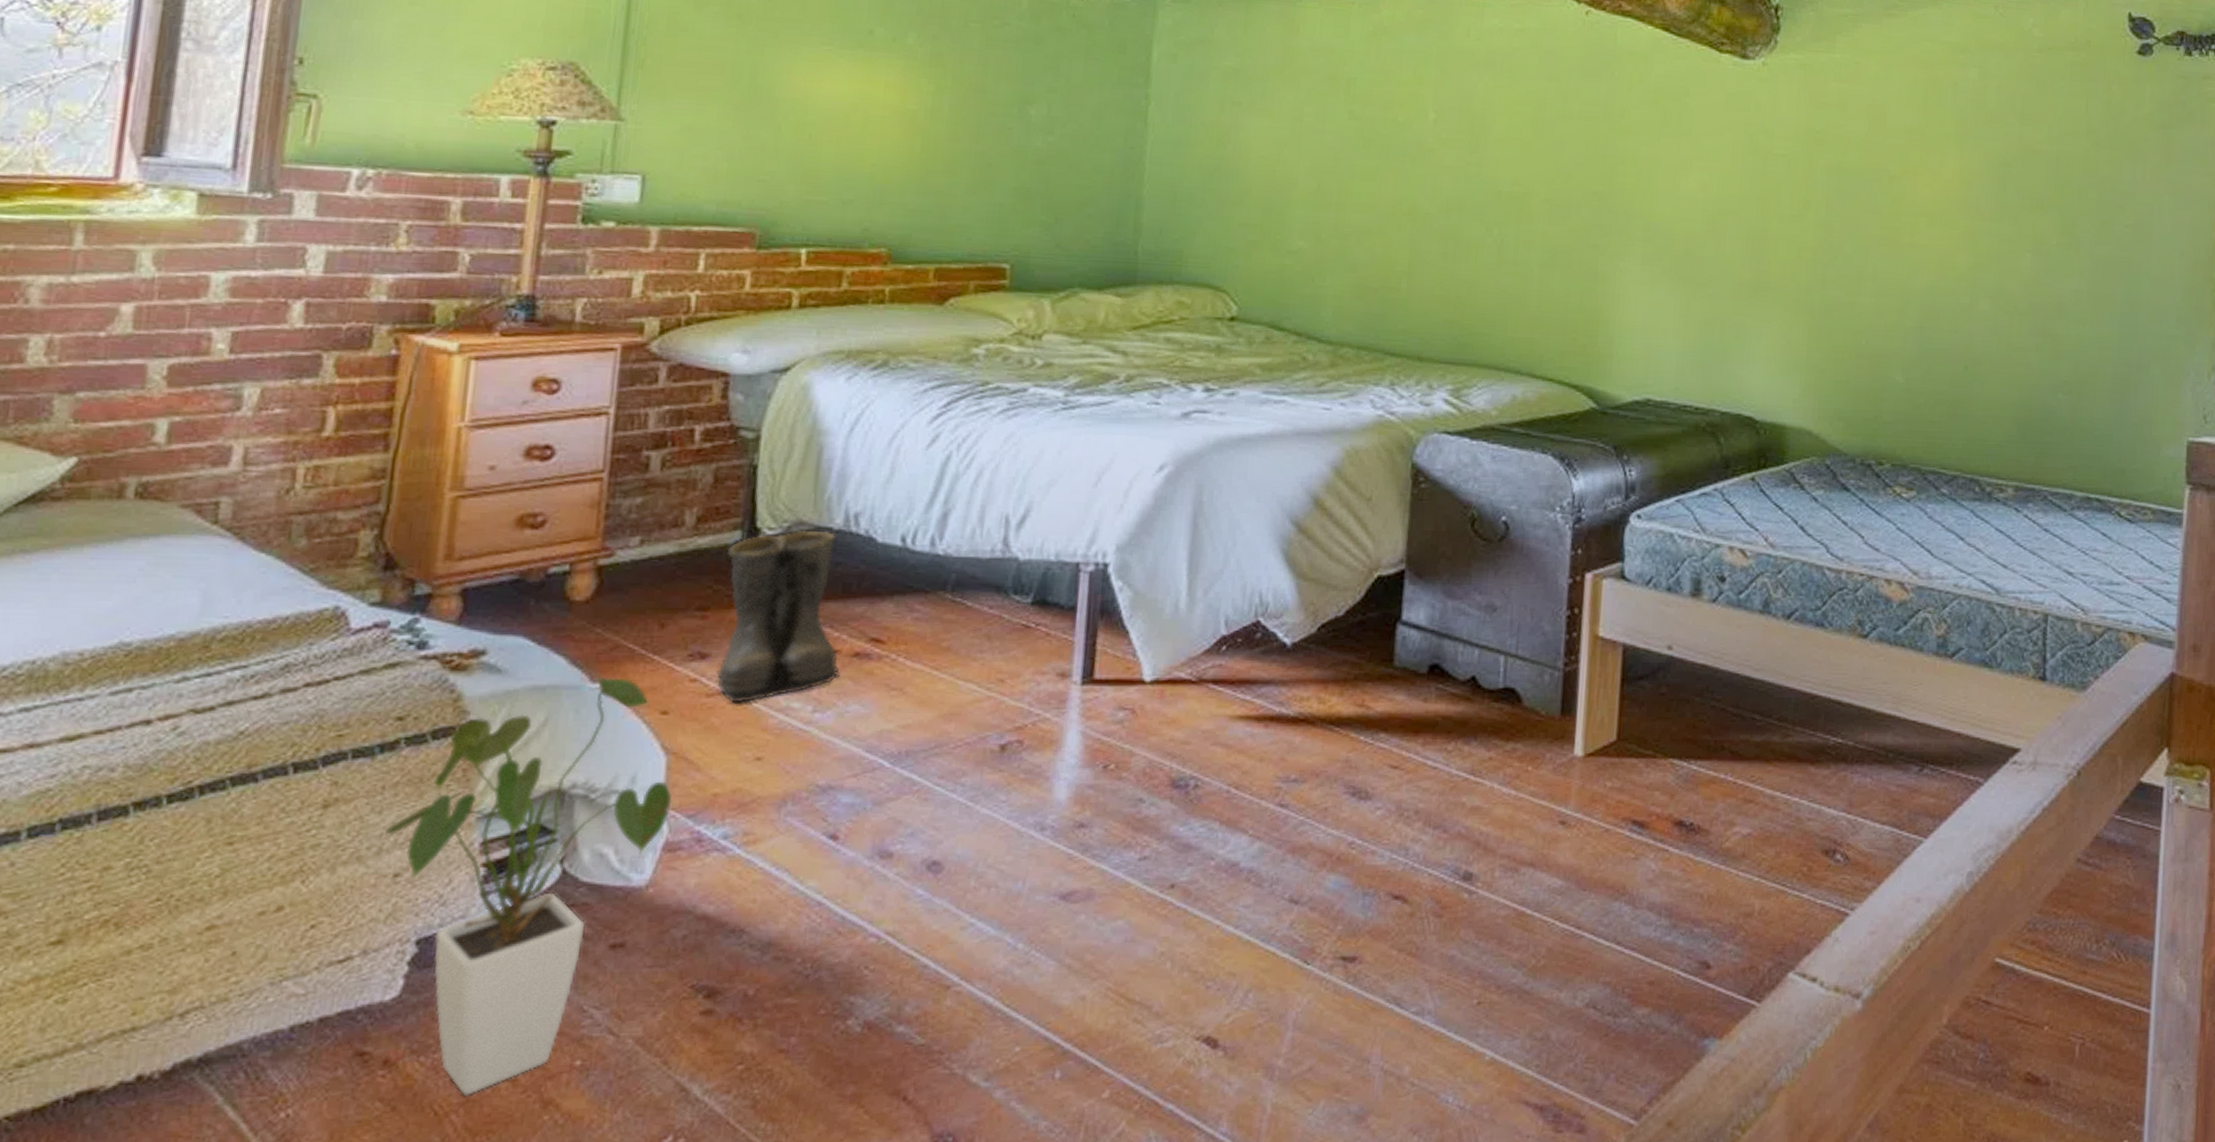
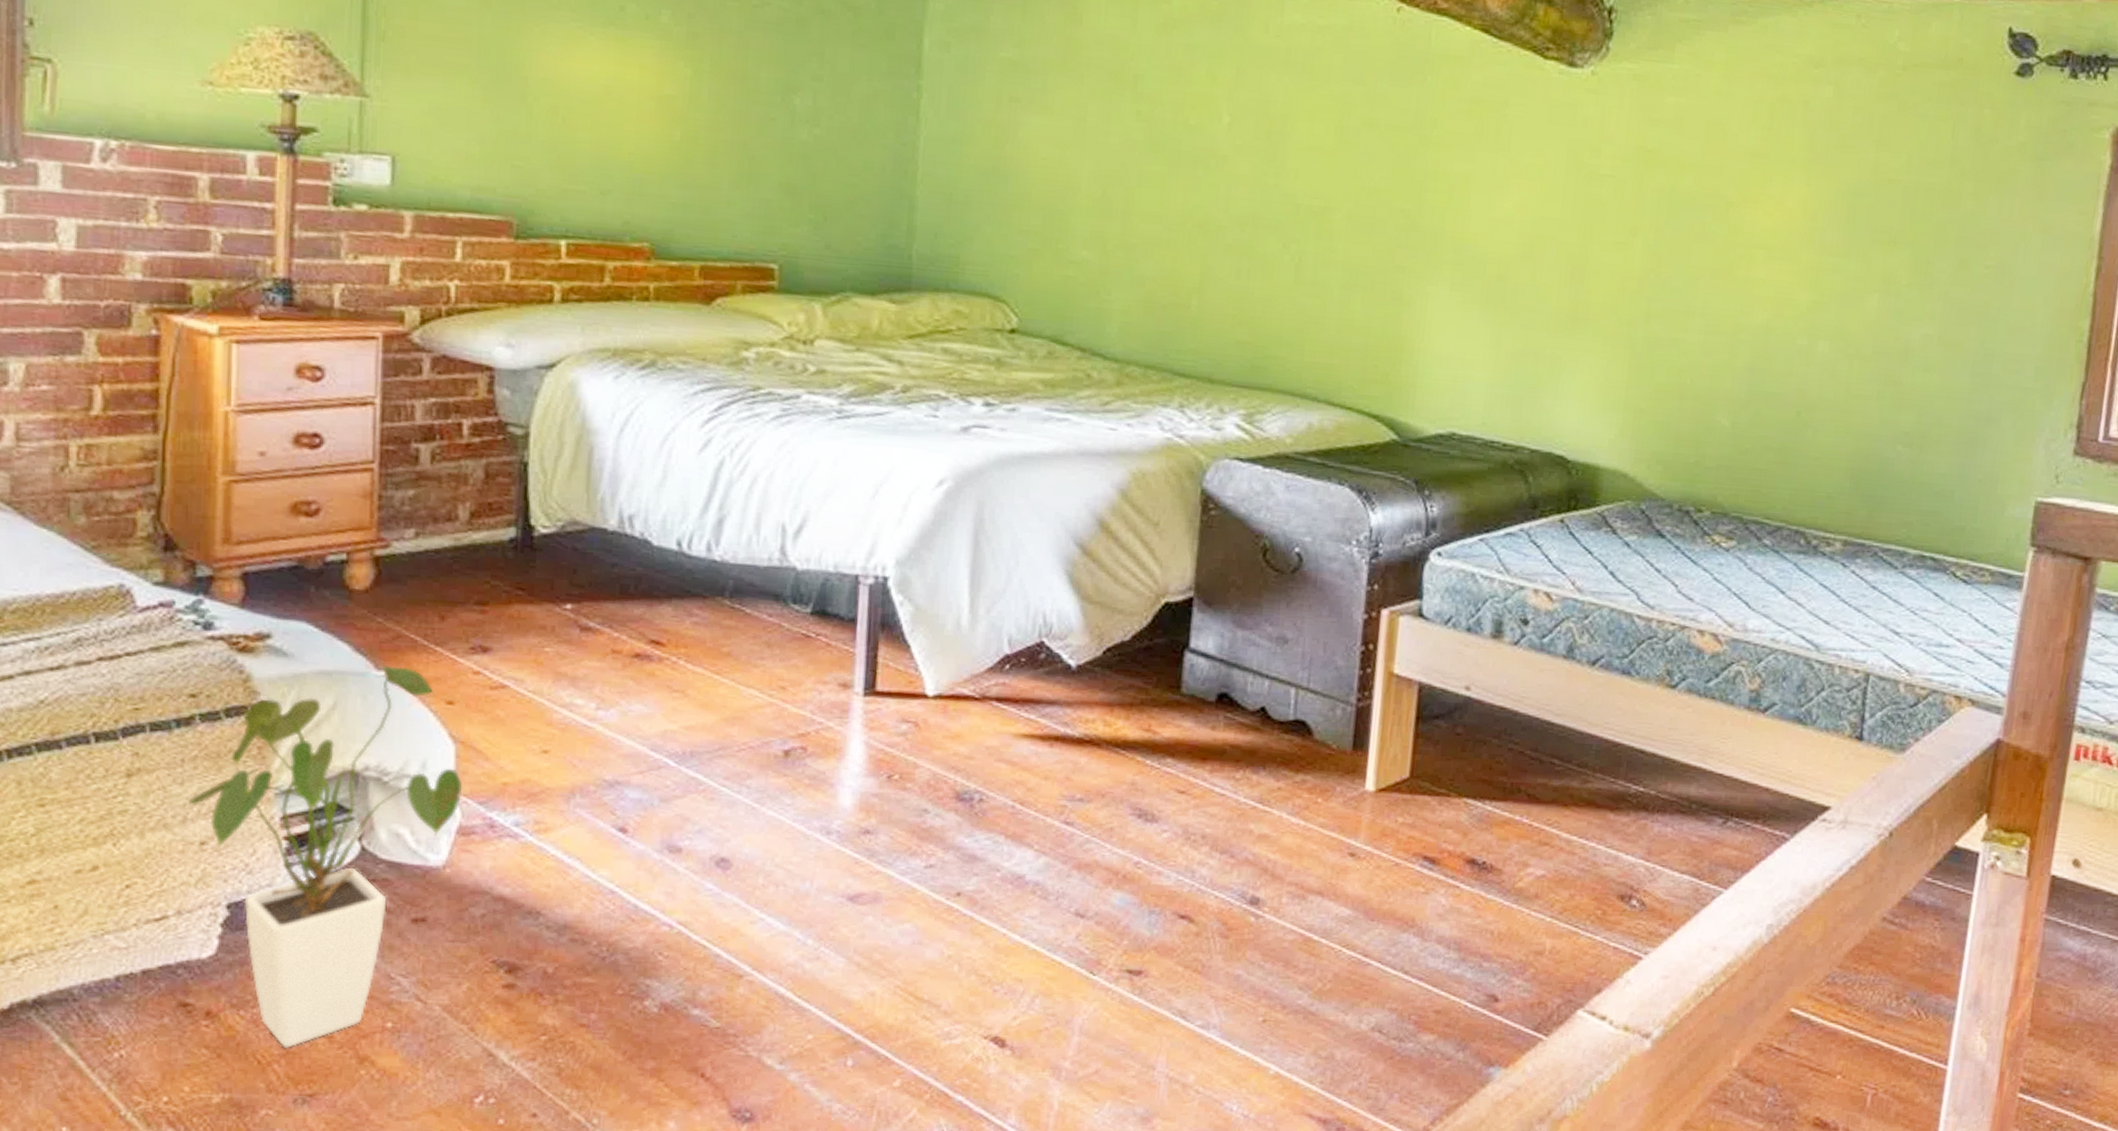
boots: present [716,530,841,703] -> none [499,529,622,698]

